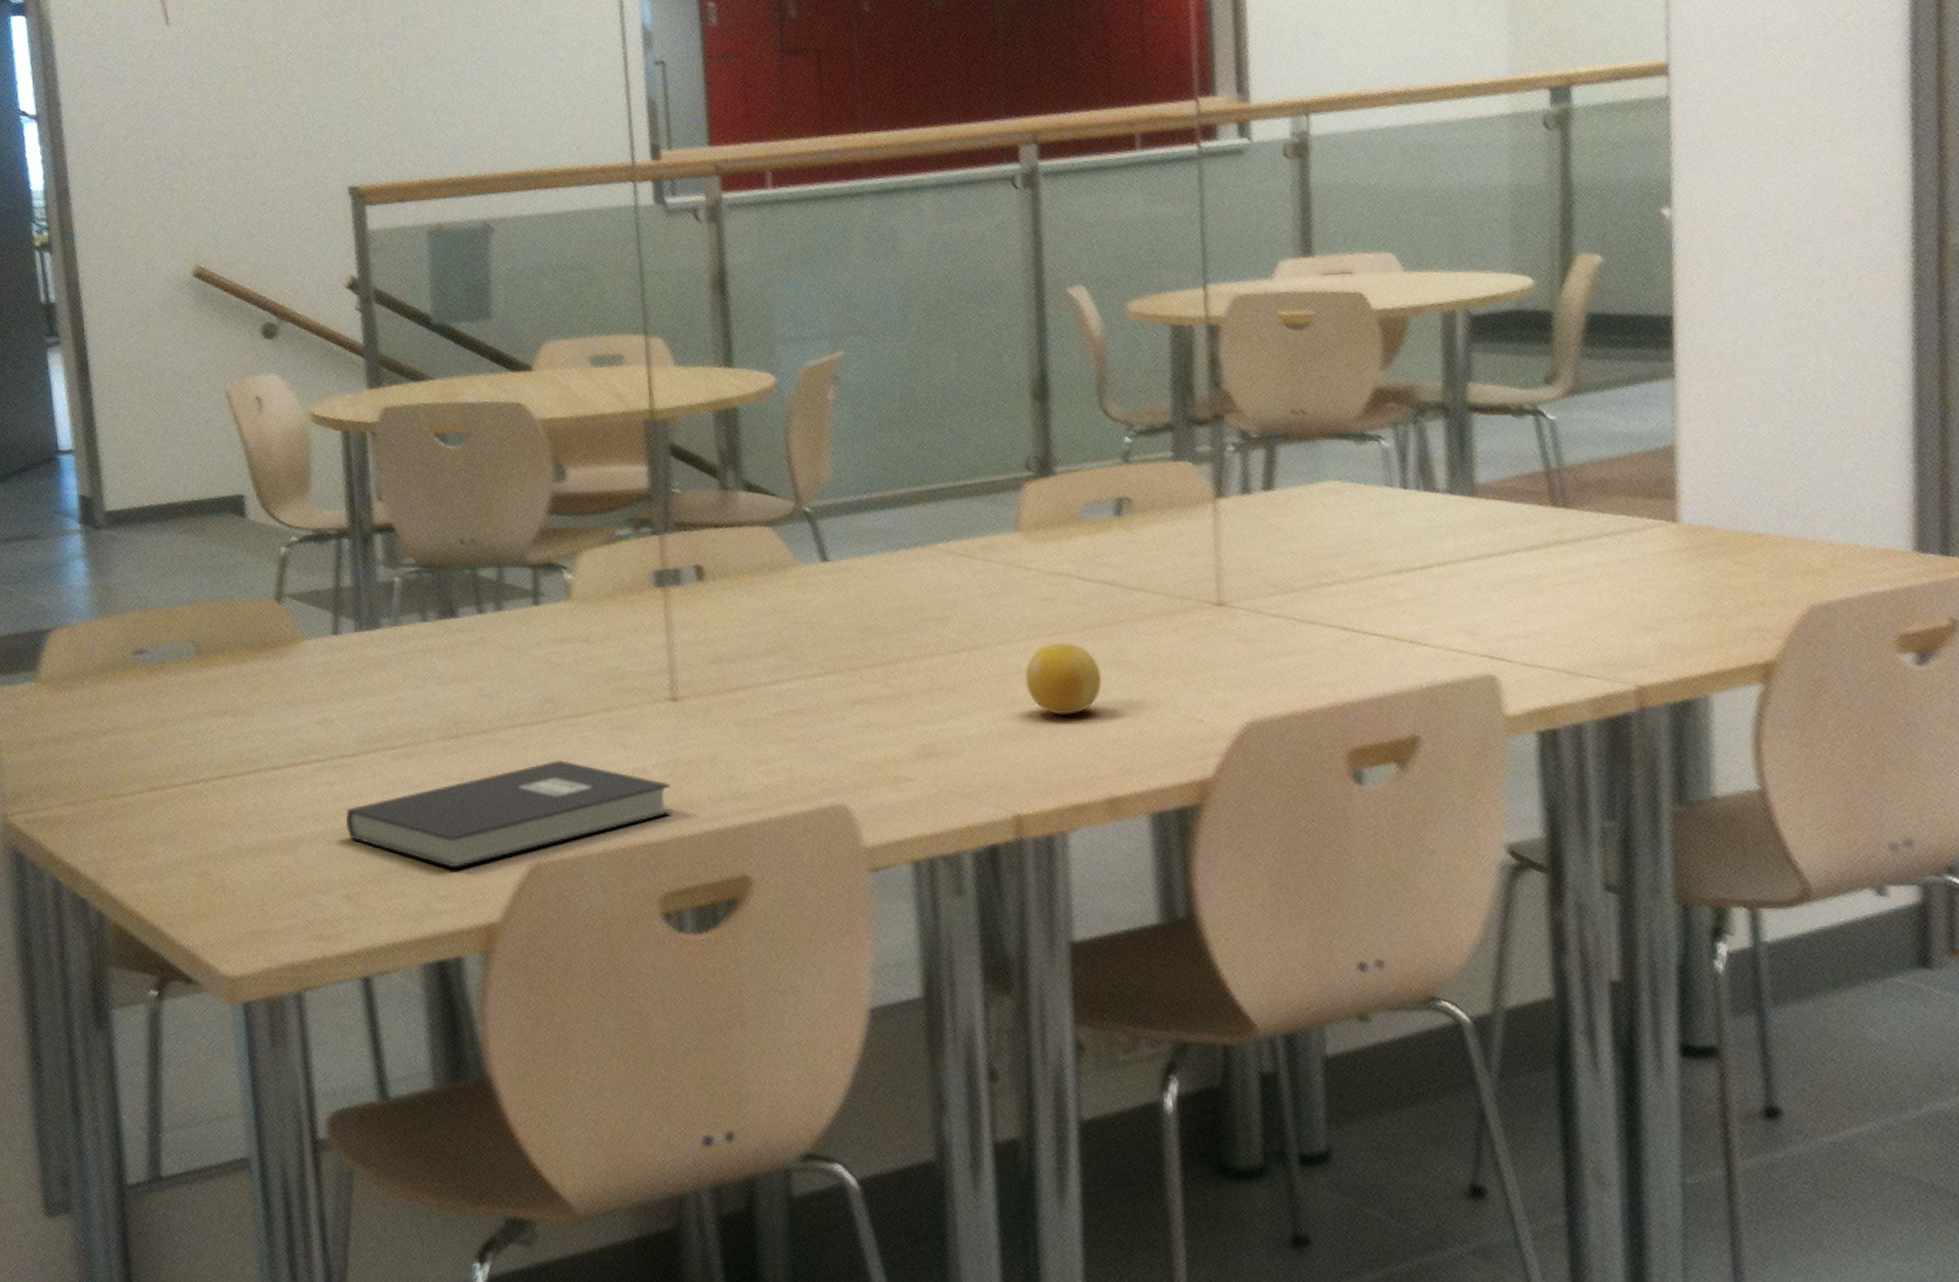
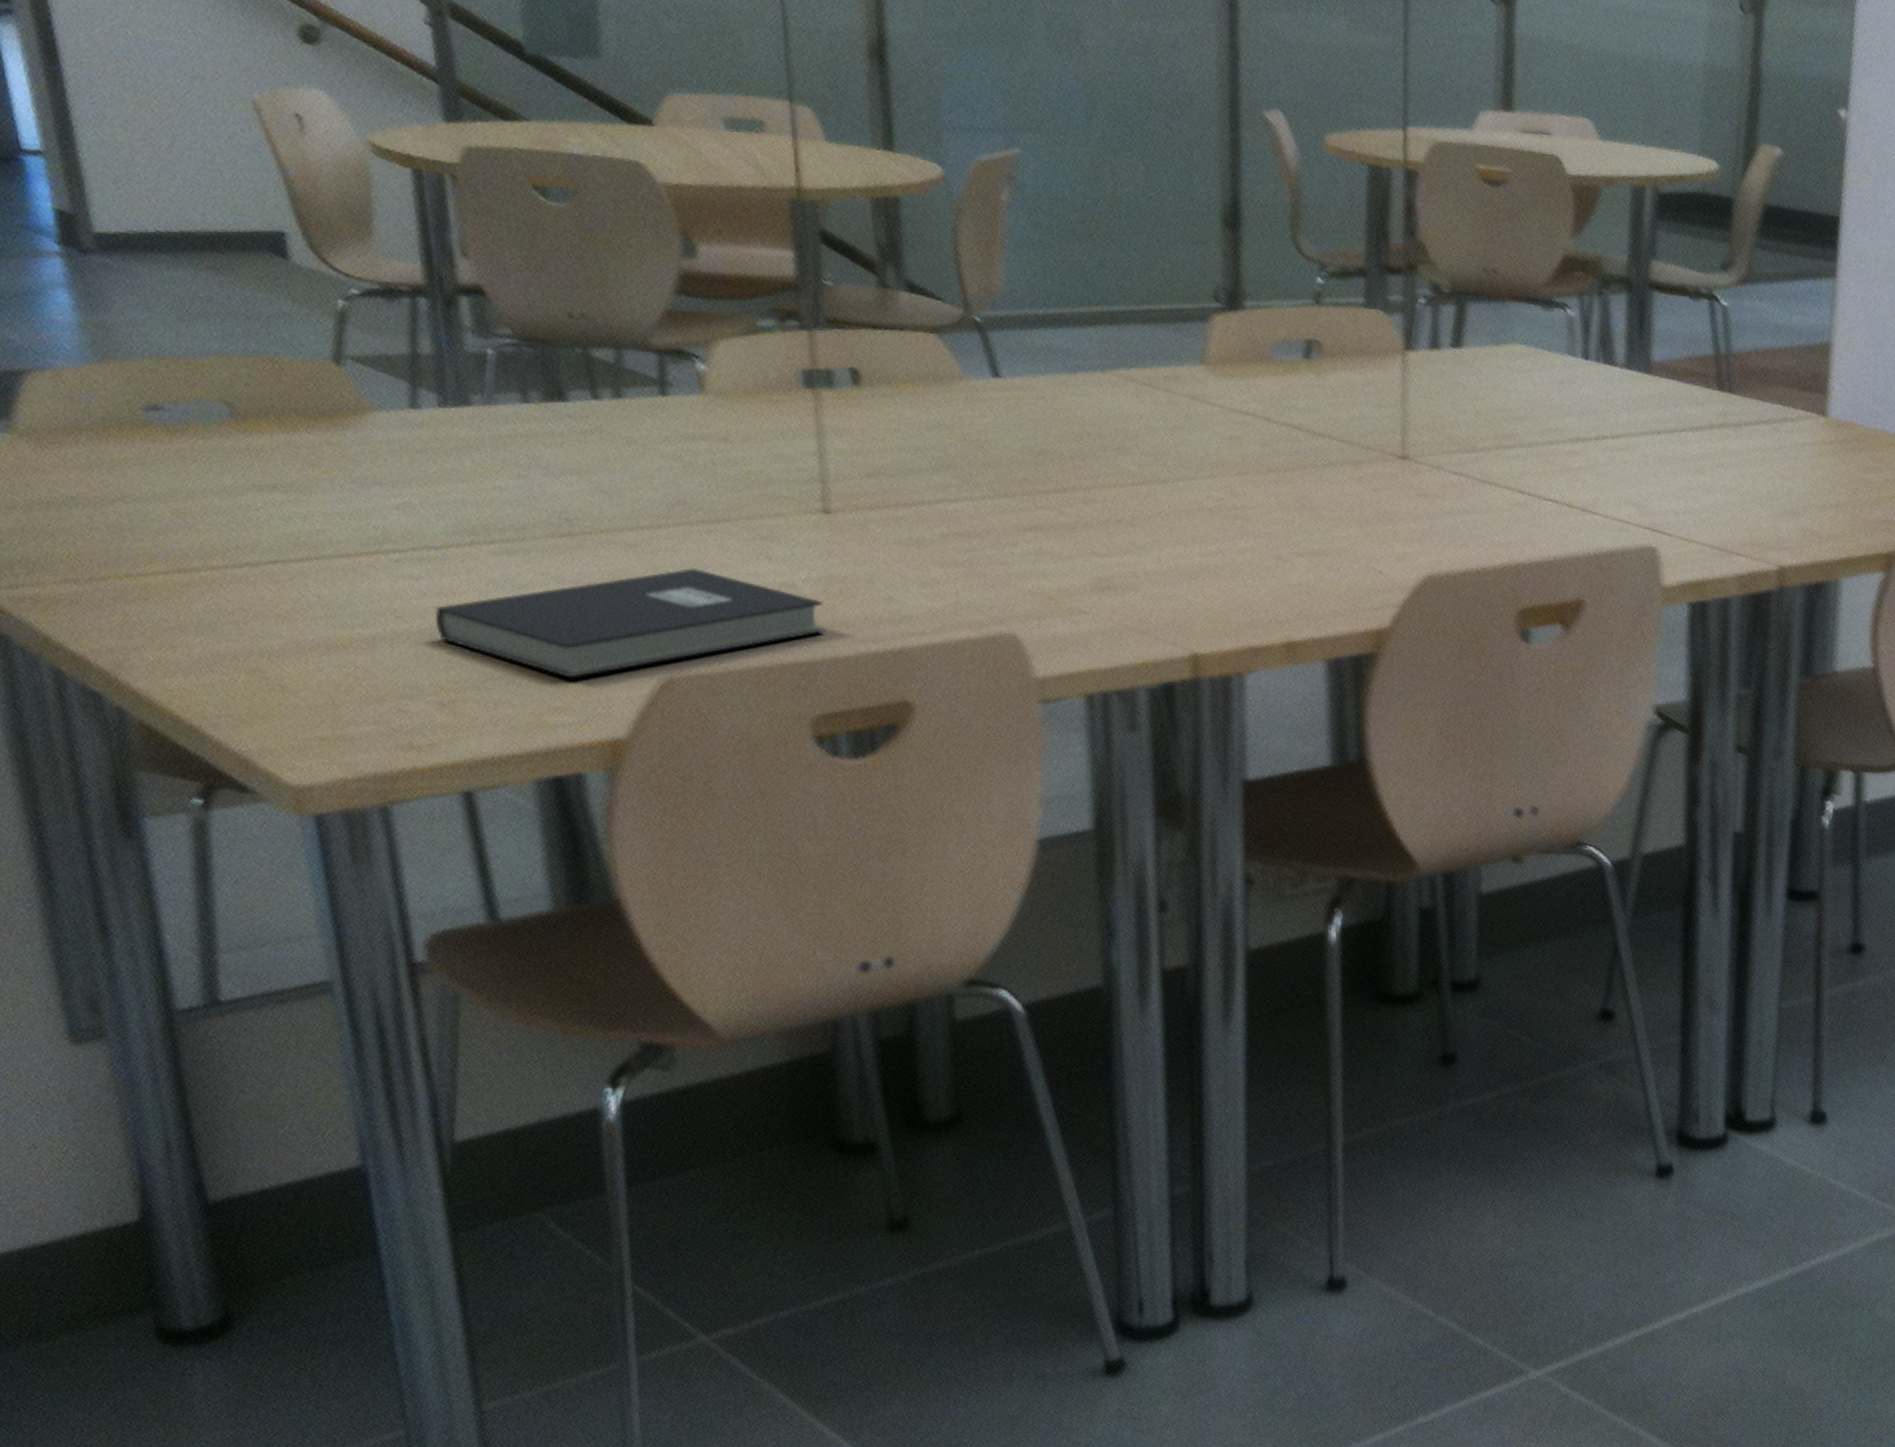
fruit: present [1025,642,1102,715] -> none [1207,482,1284,557]

